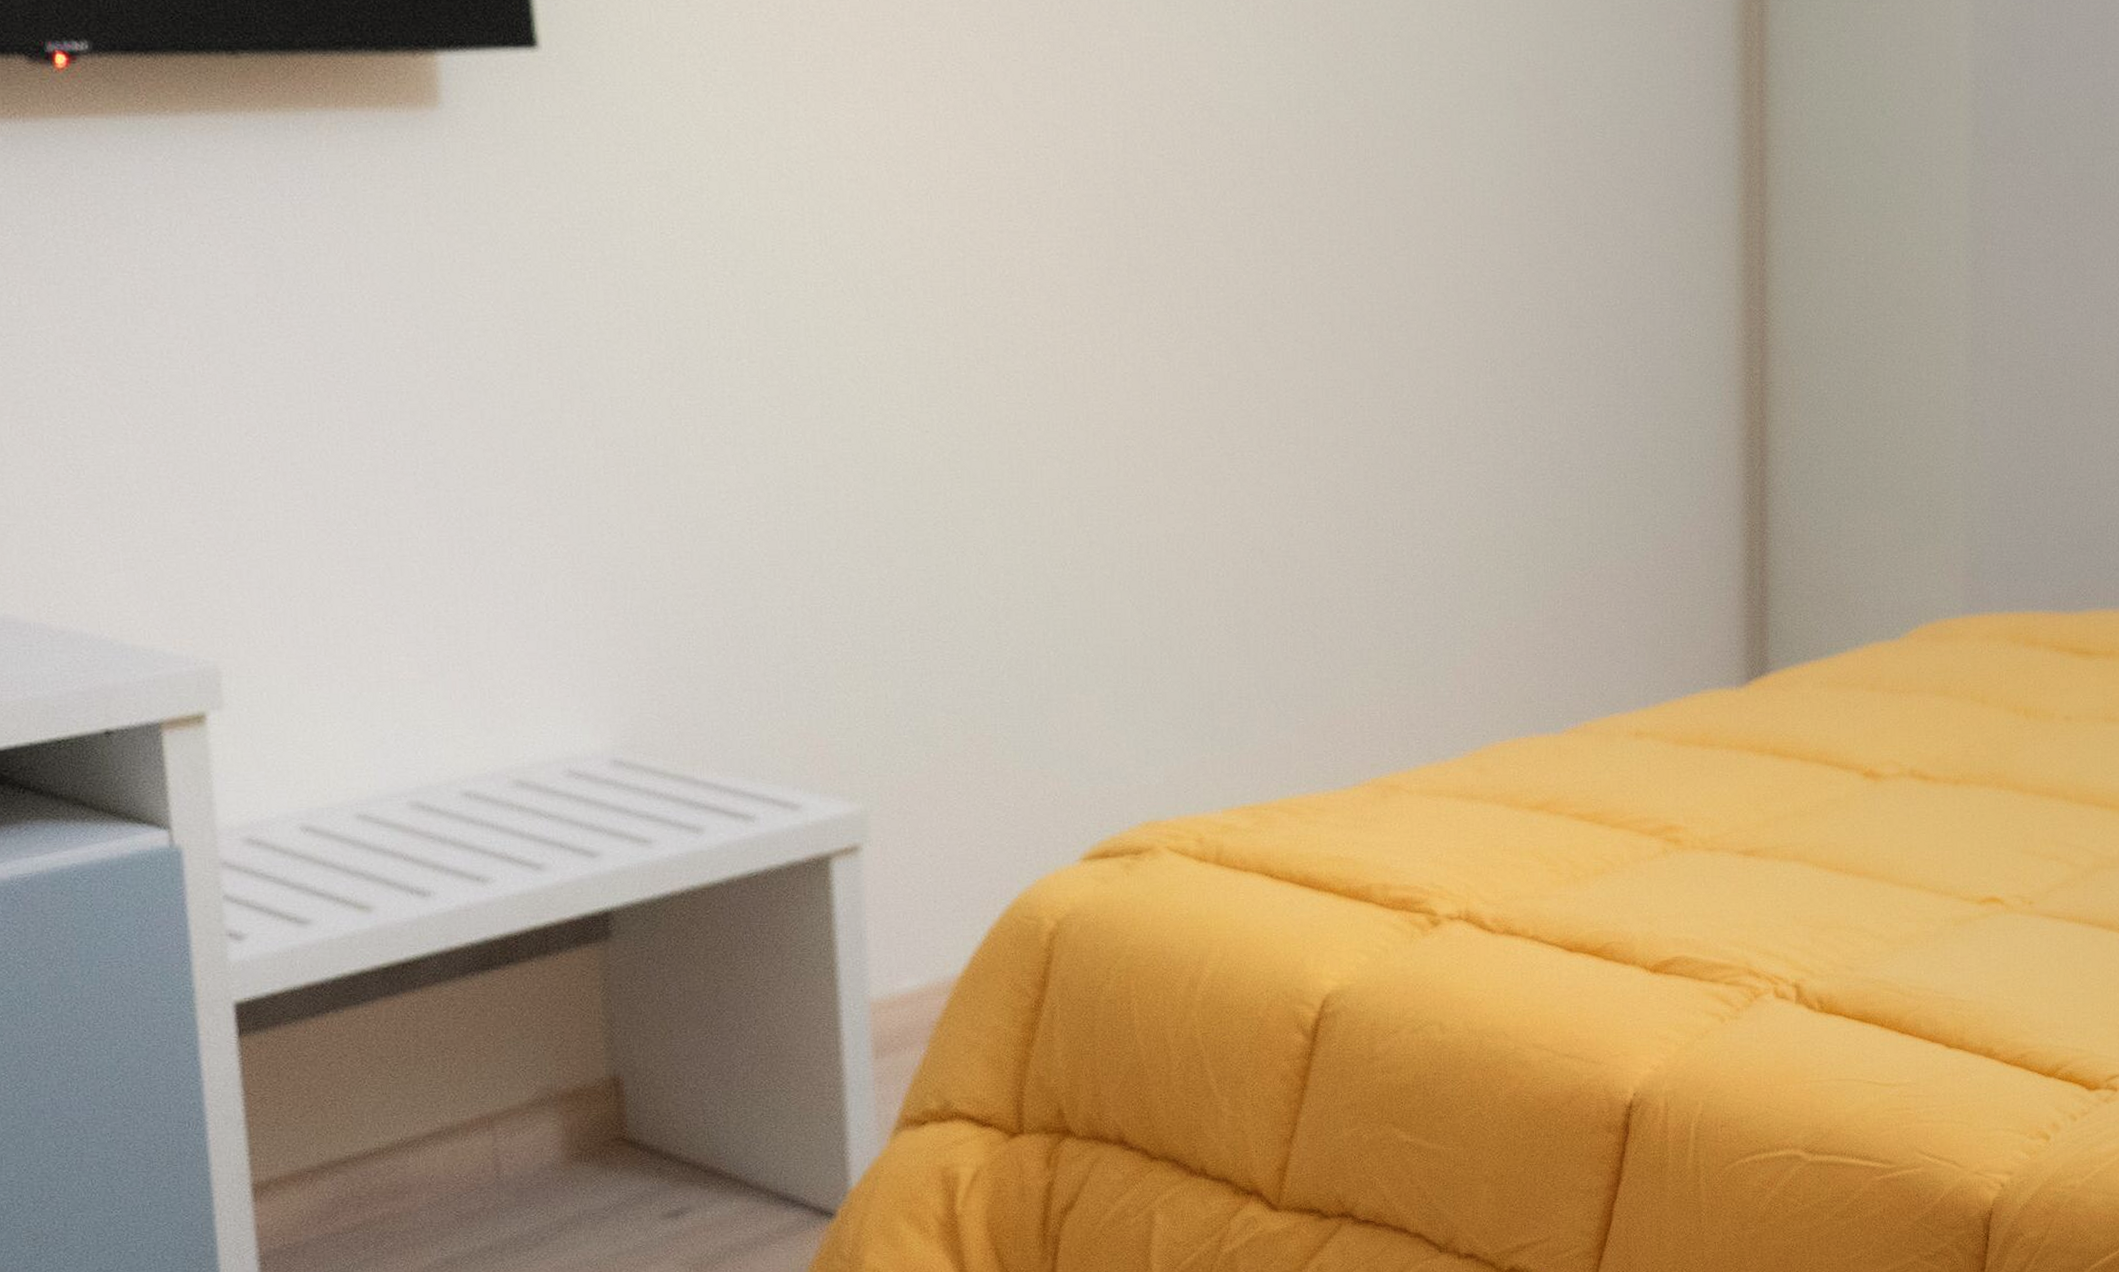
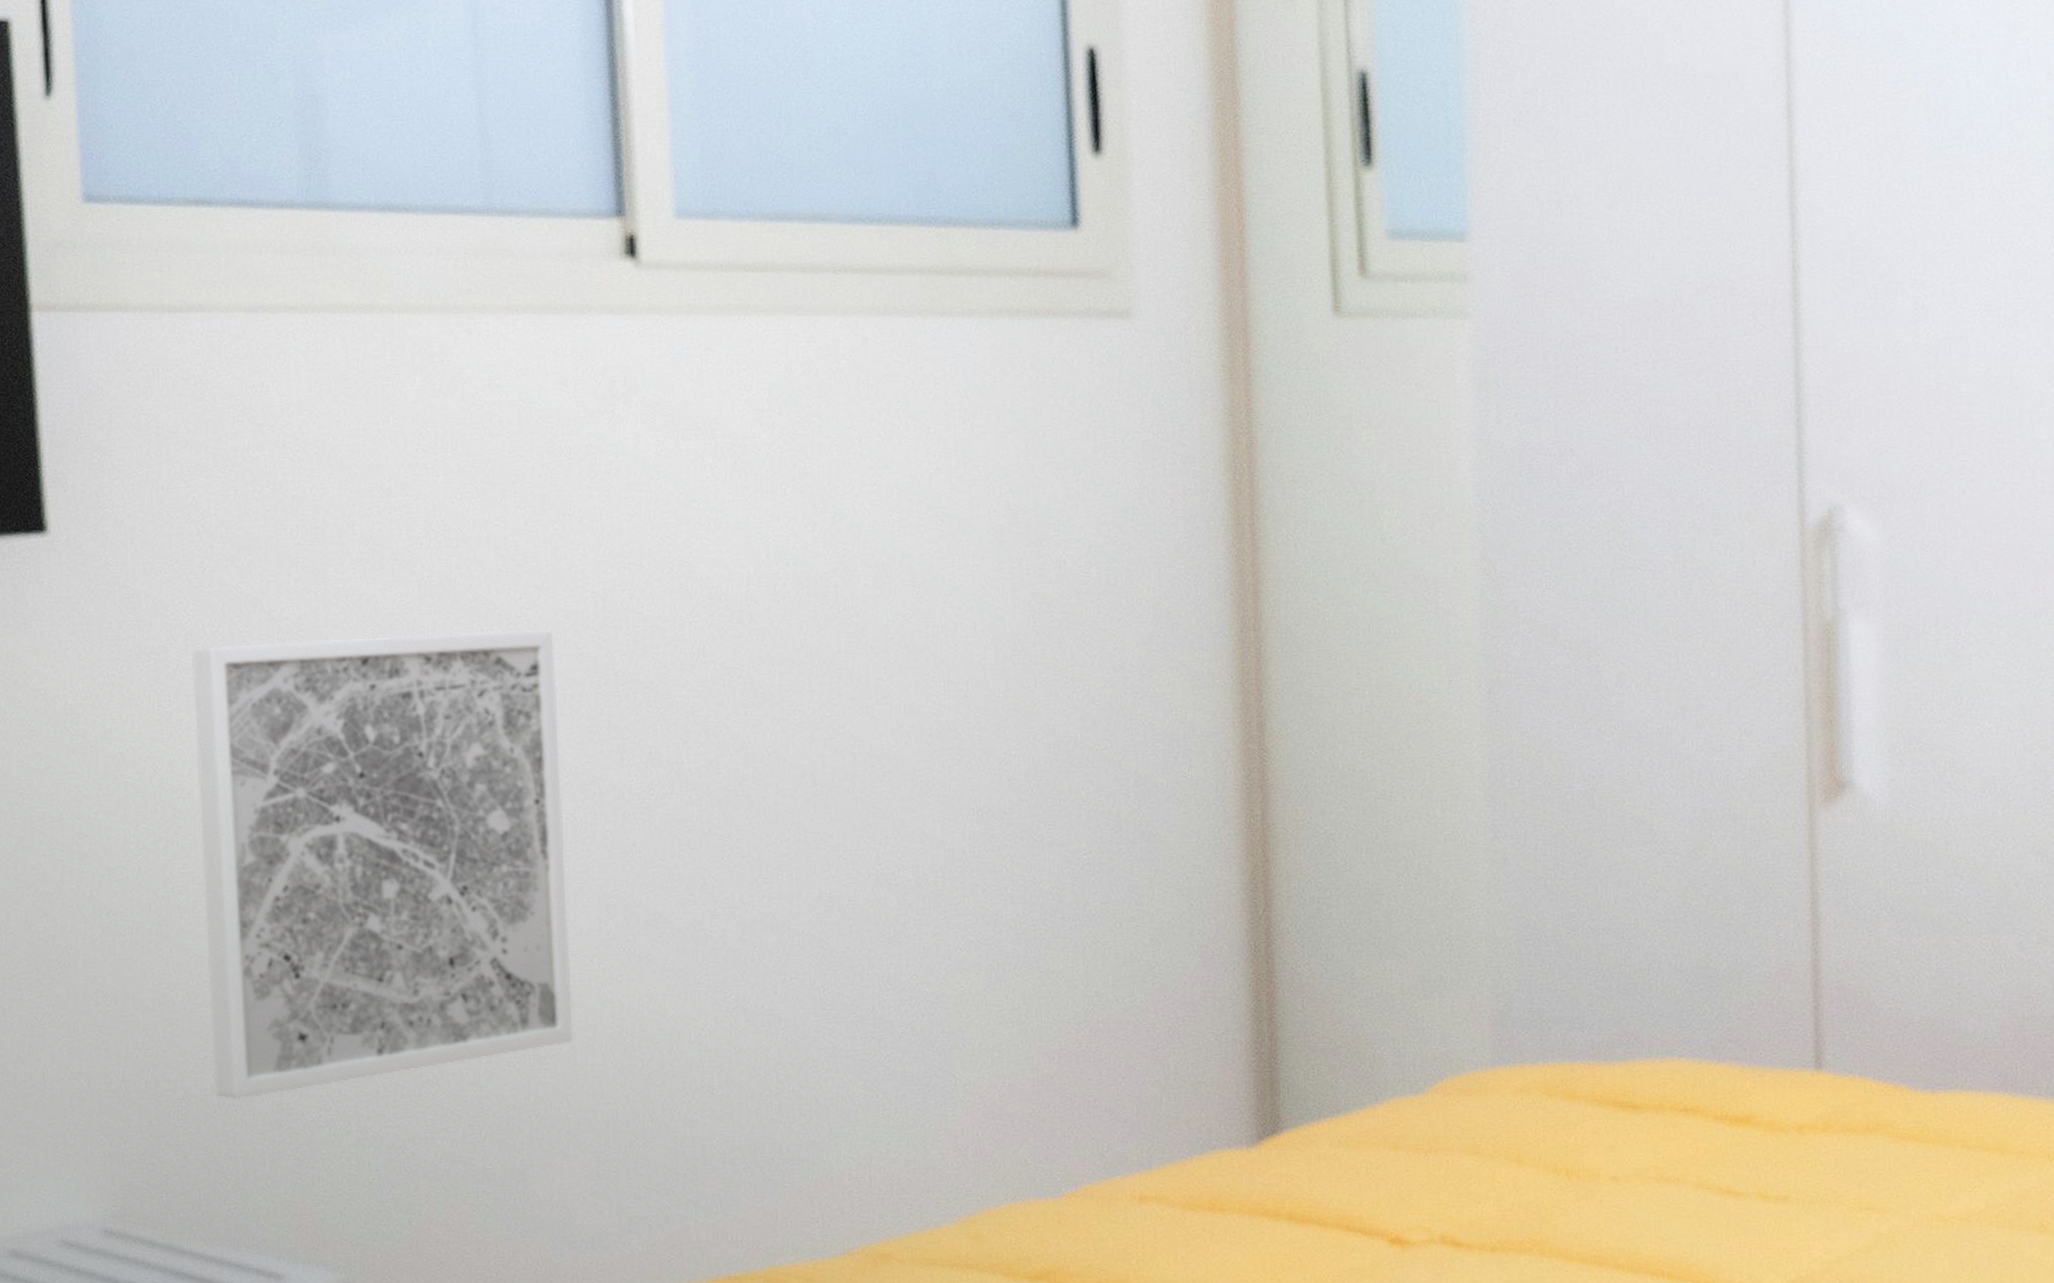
wall art: none [695,169,1092,632] -> present [191,630,574,1099]

